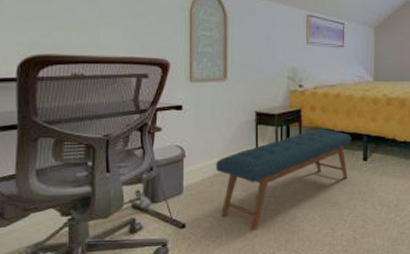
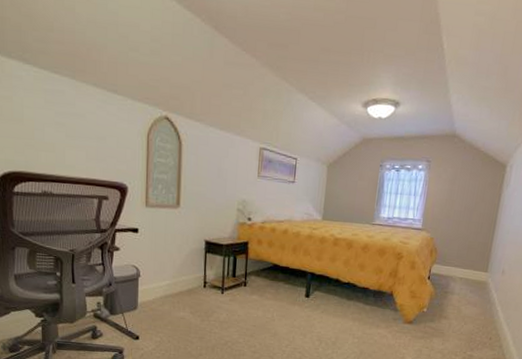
bench: present [215,129,352,231] -> none [166,262,296,350]

